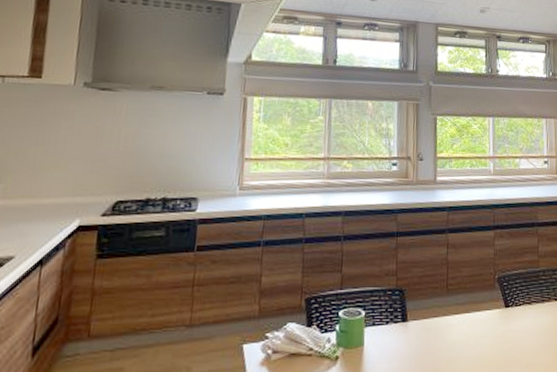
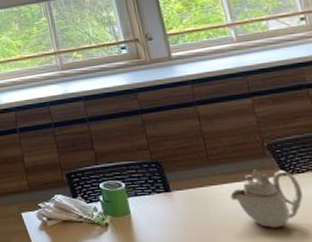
teapot: none [458,301,516,360] -> present [230,169,303,228]

